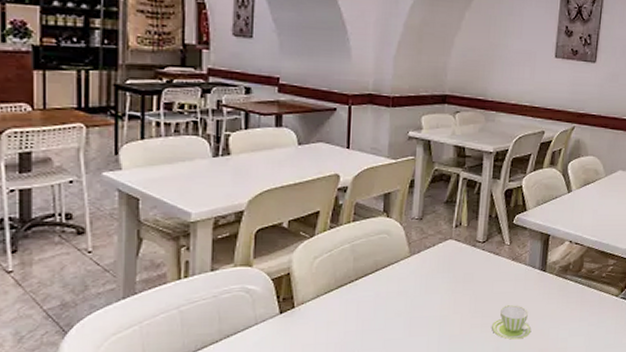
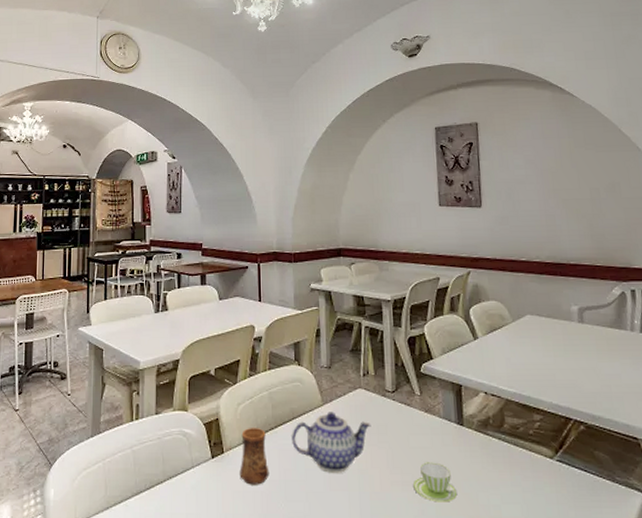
cup: none [311,281,346,337] -> present [239,428,269,485]
teapot: none [373,262,458,321] -> present [292,412,371,473]

